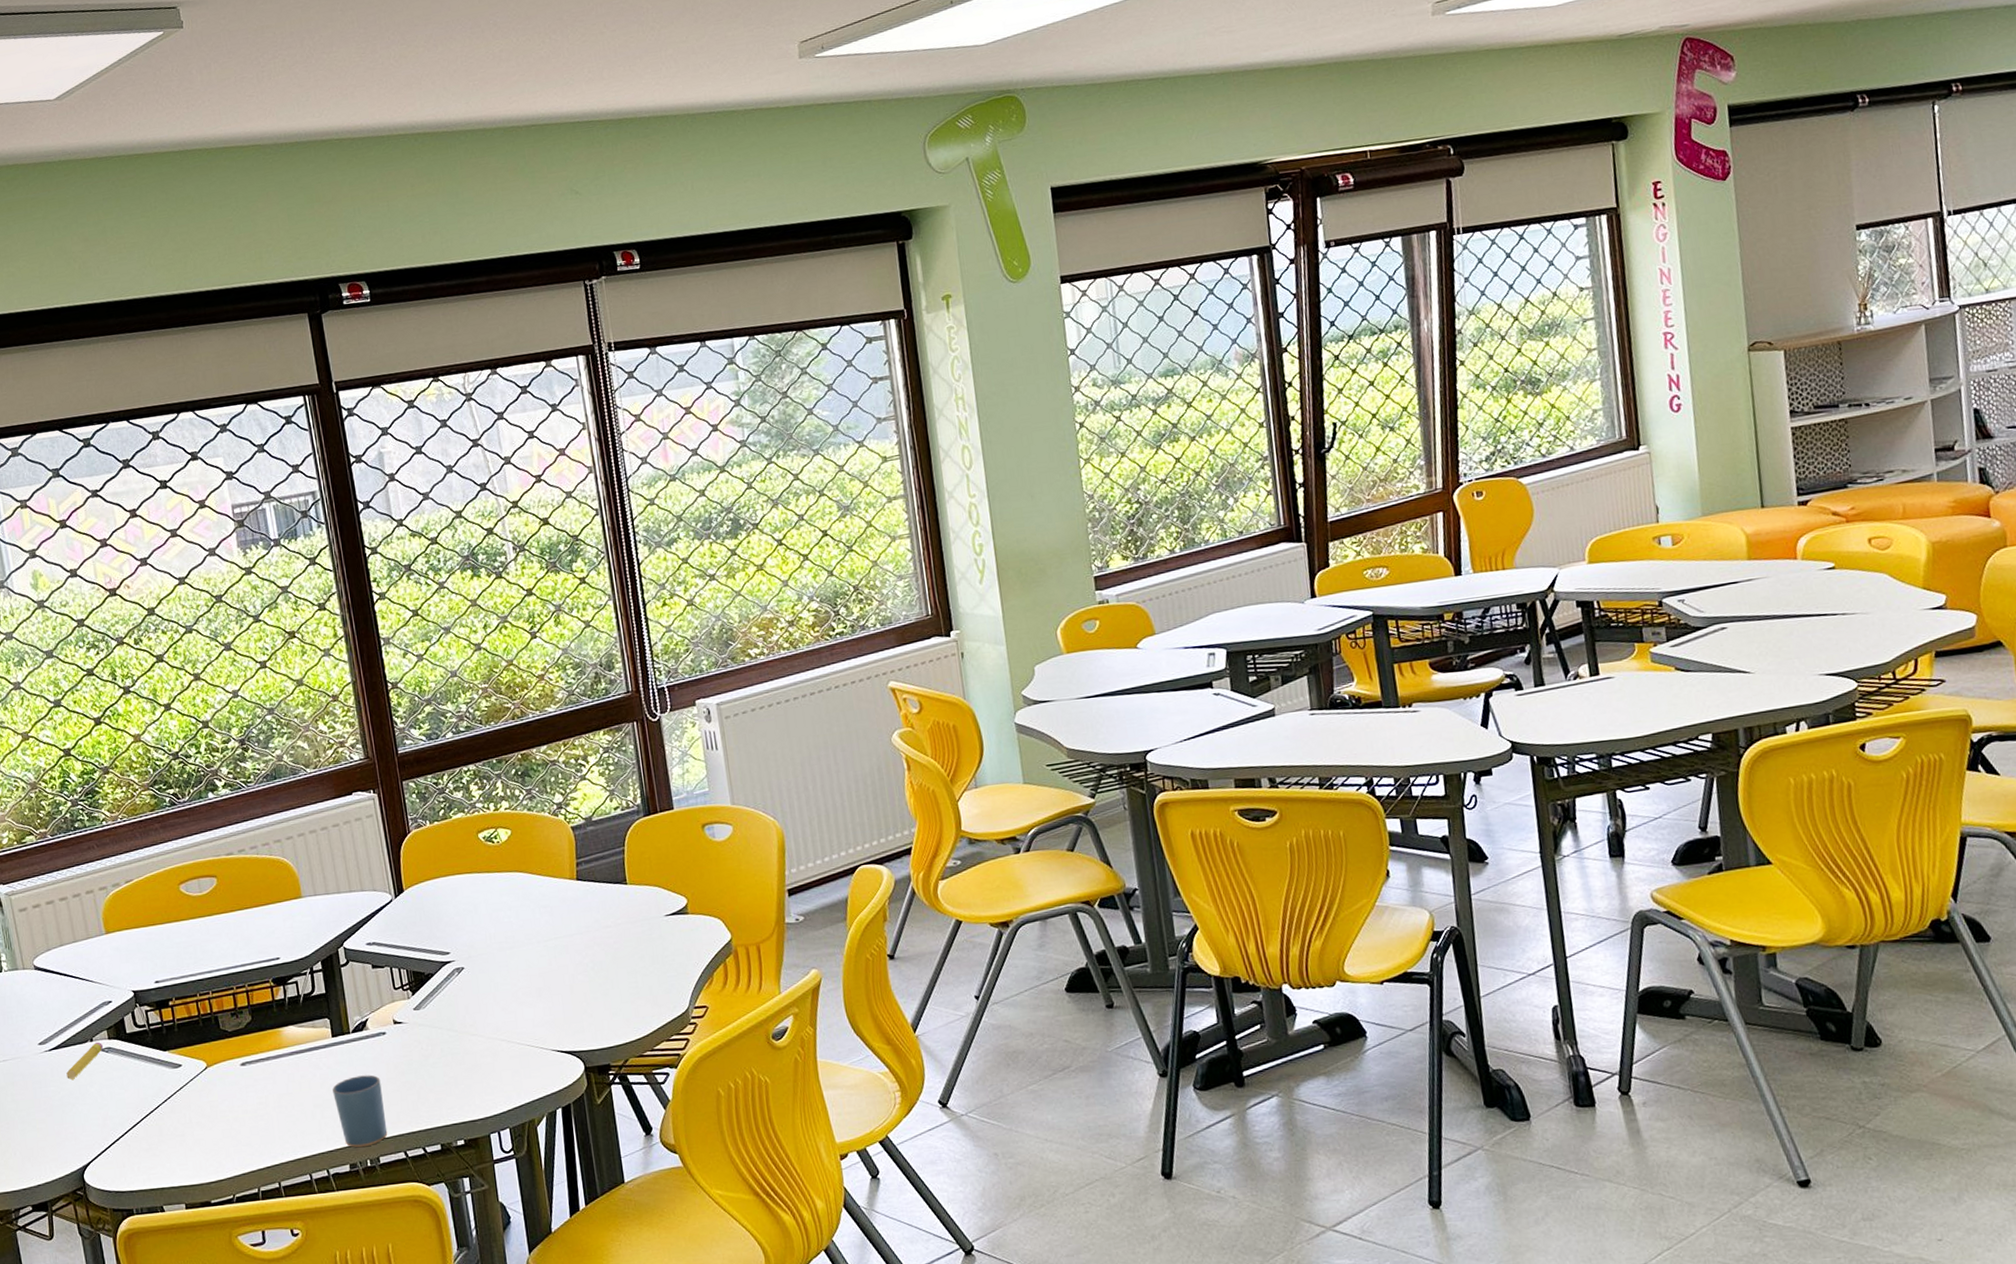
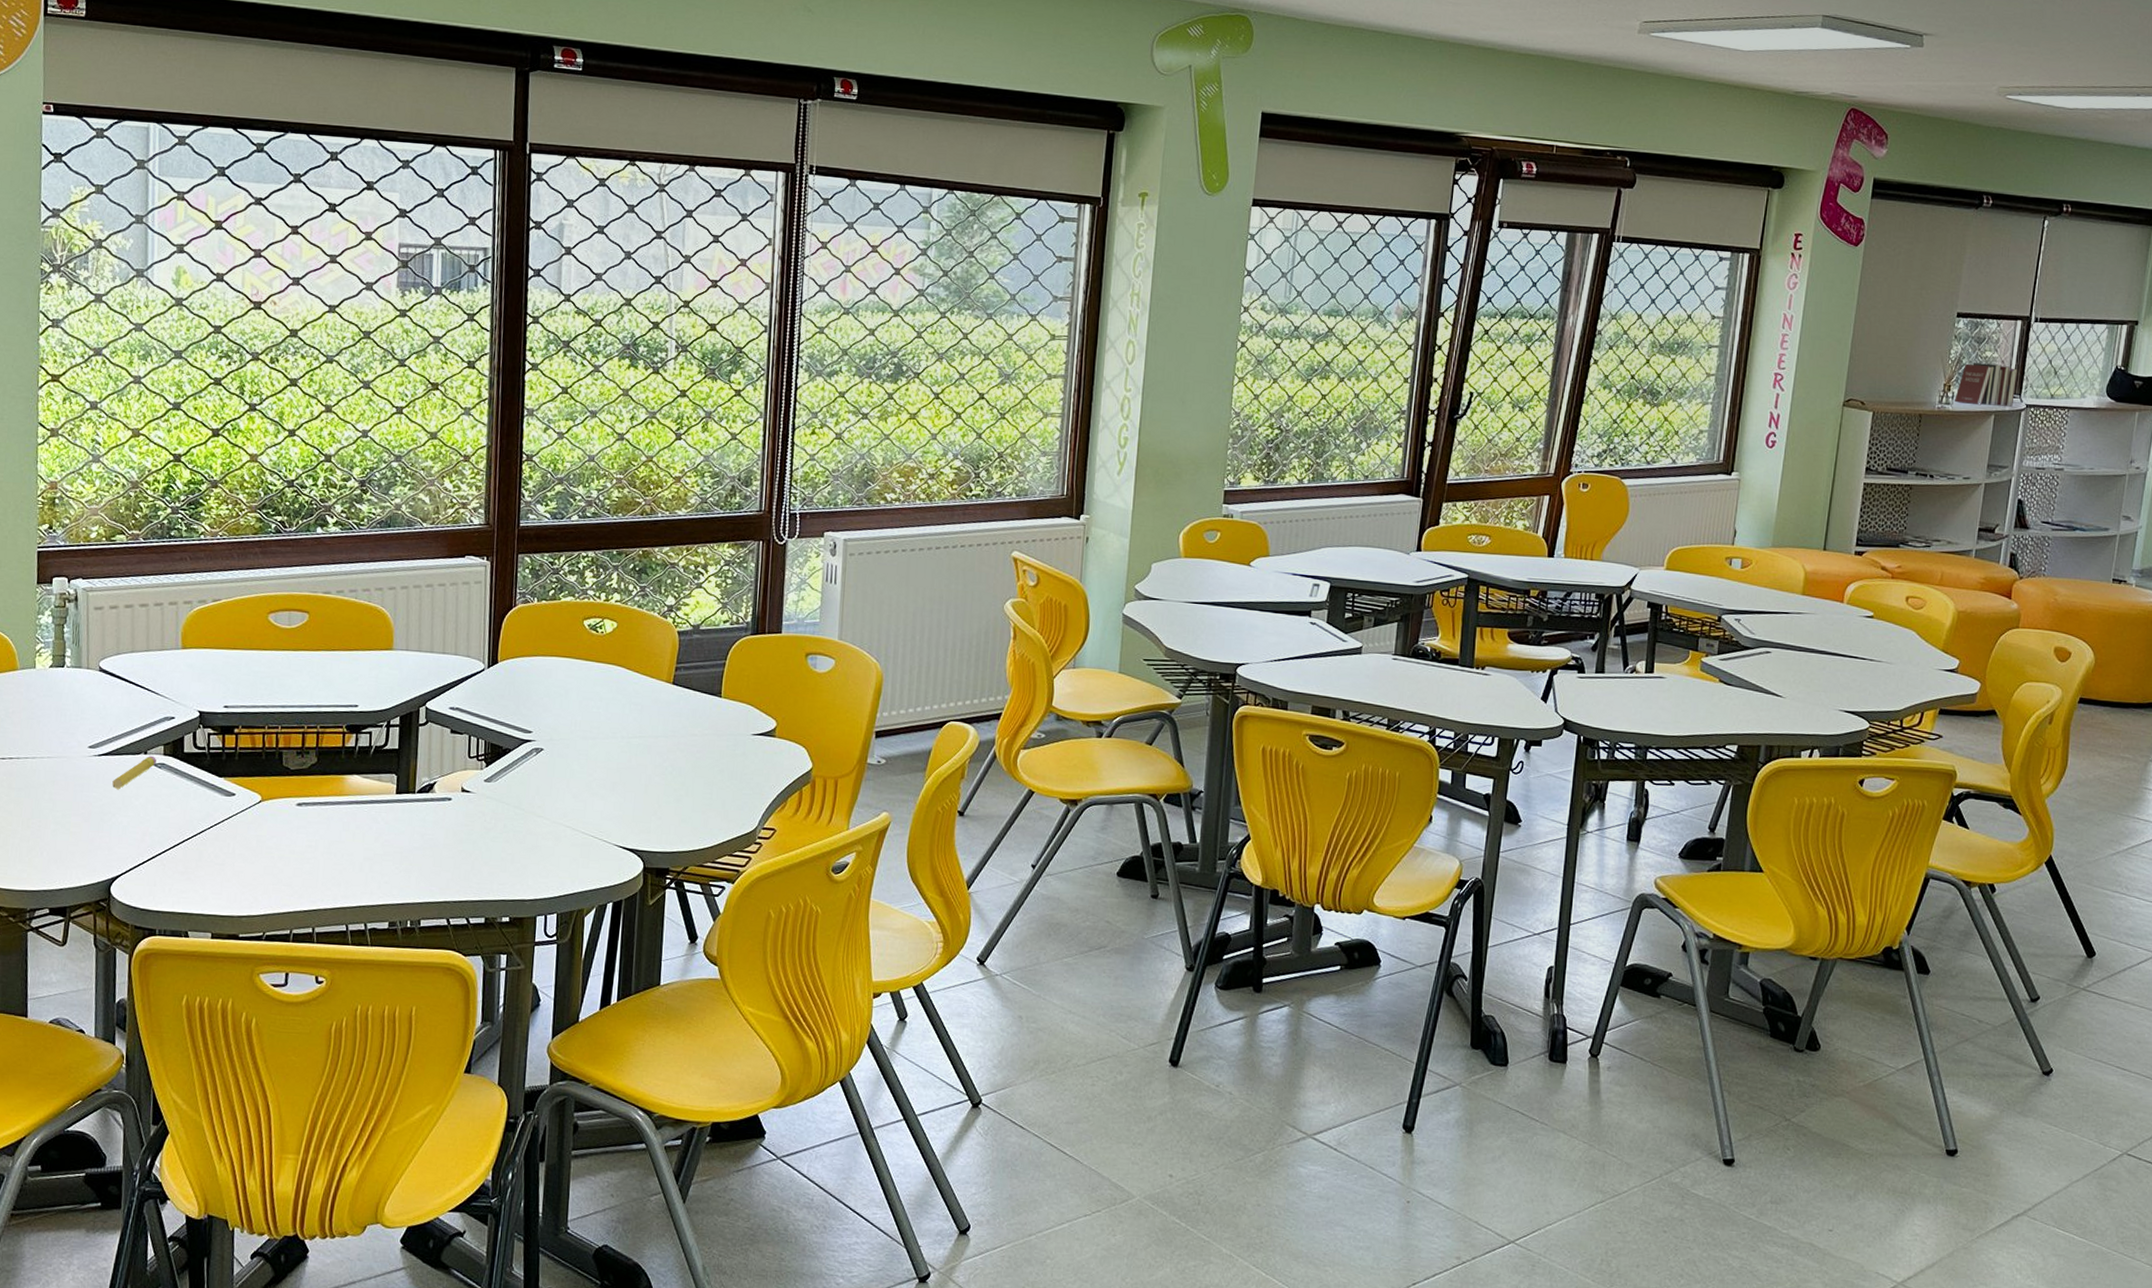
mug: present [332,1075,388,1148] -> none [386,836,437,908]
books: none [1874,269,1944,321] -> present [1955,363,2019,407]

